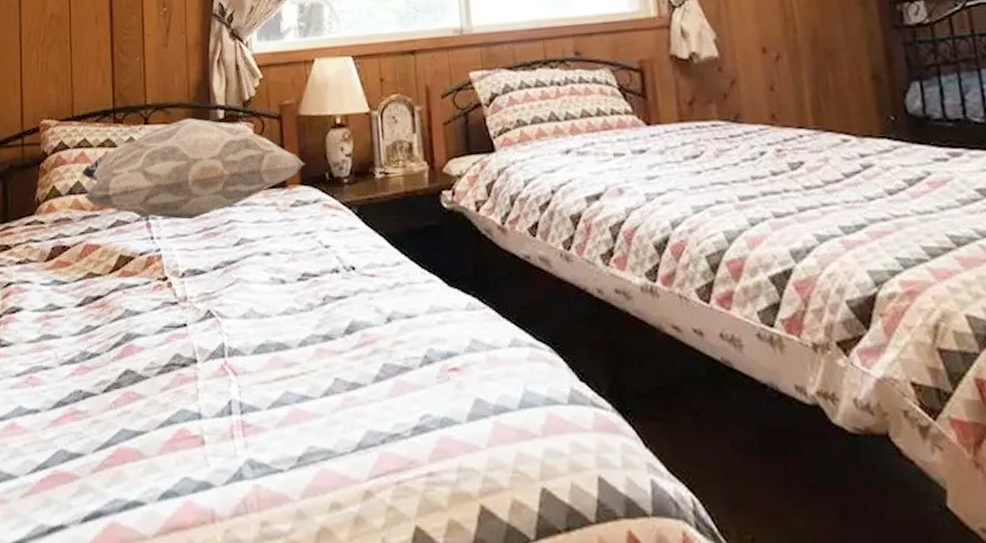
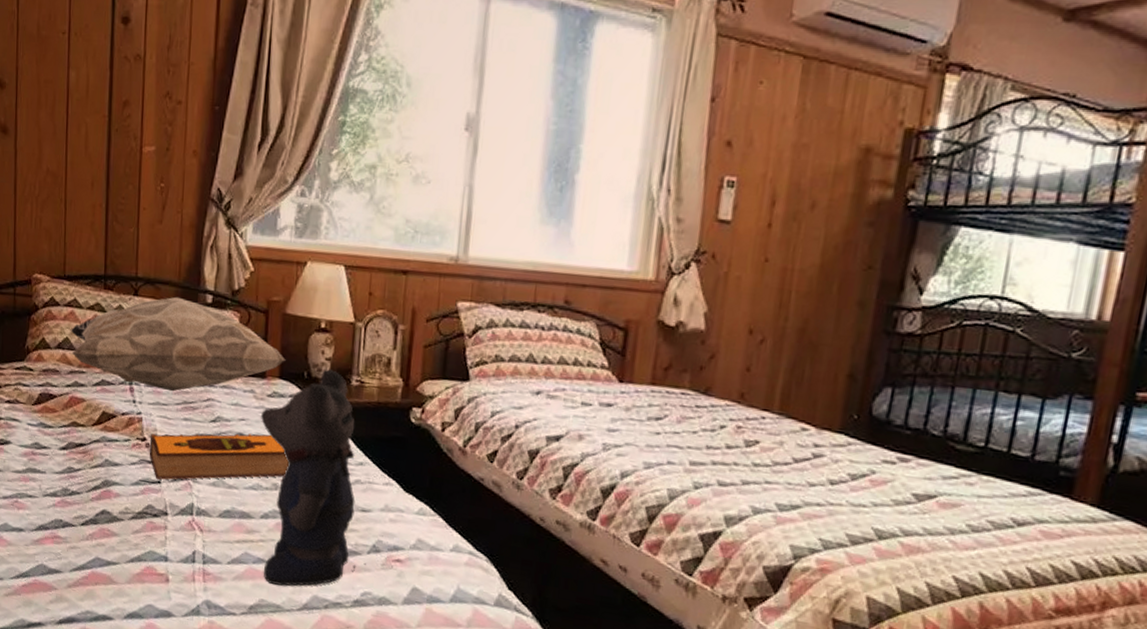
hardback book: none [171,248,322,322] -> present [149,433,289,480]
bear: none [286,165,420,425] -> present [261,369,366,586]

